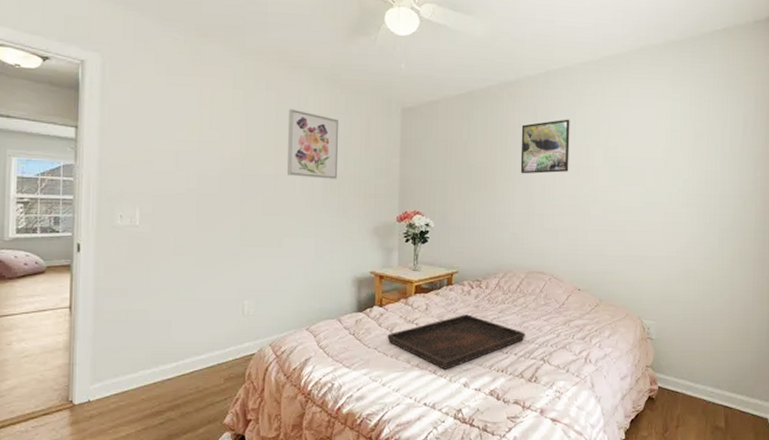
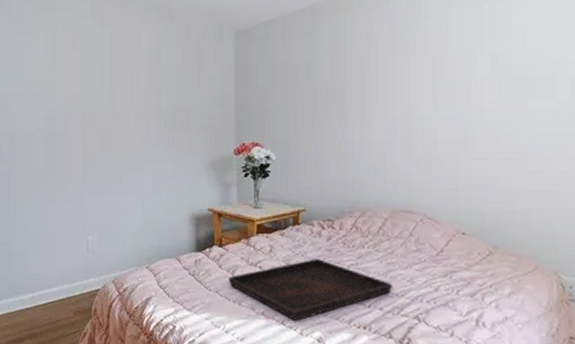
wall art: present [286,109,339,179] -> none [122,44,172,113]
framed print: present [520,119,570,174] -> none [376,23,441,94]

